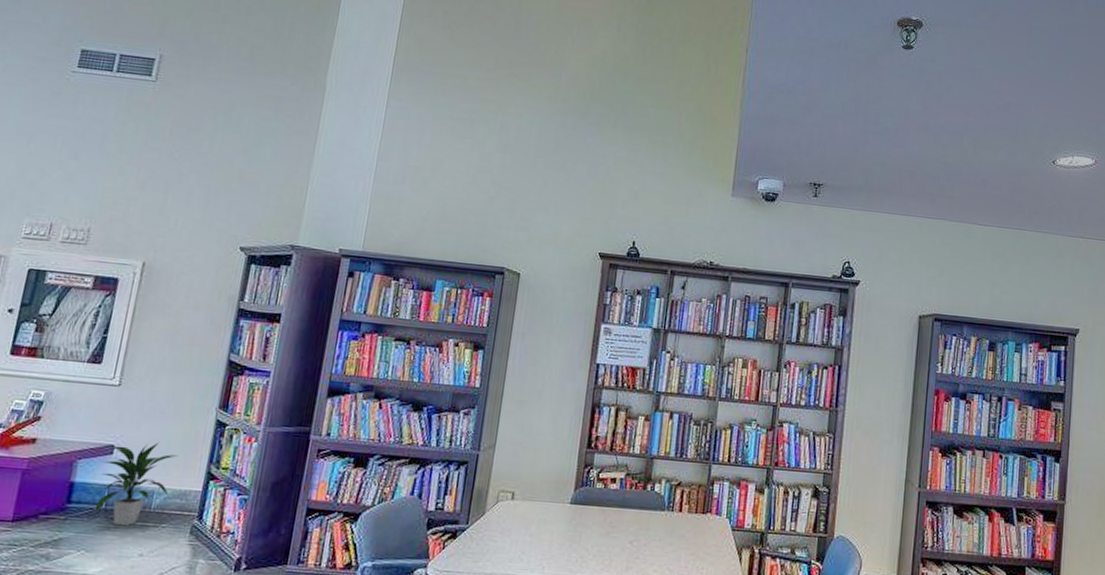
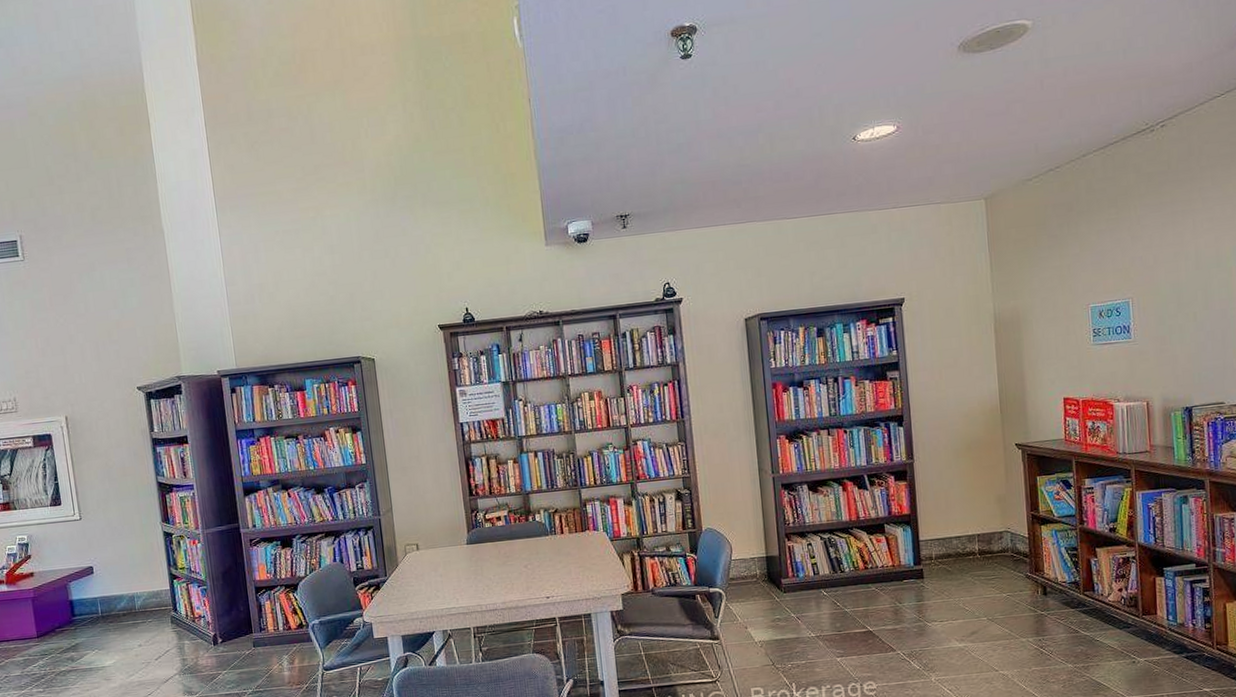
indoor plant: present [94,441,179,526] -> none [87,557,146,627]

